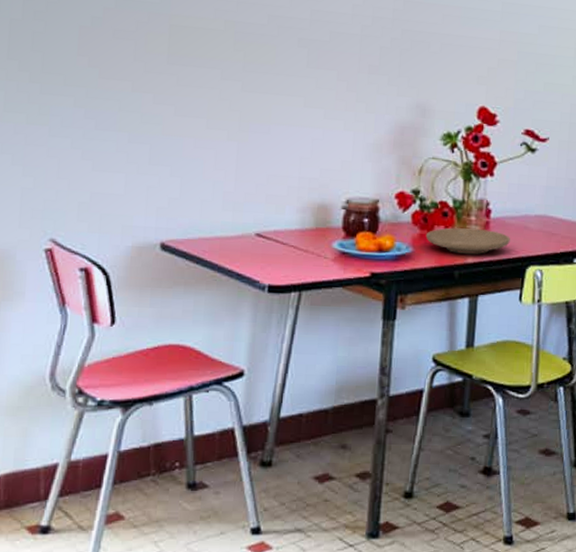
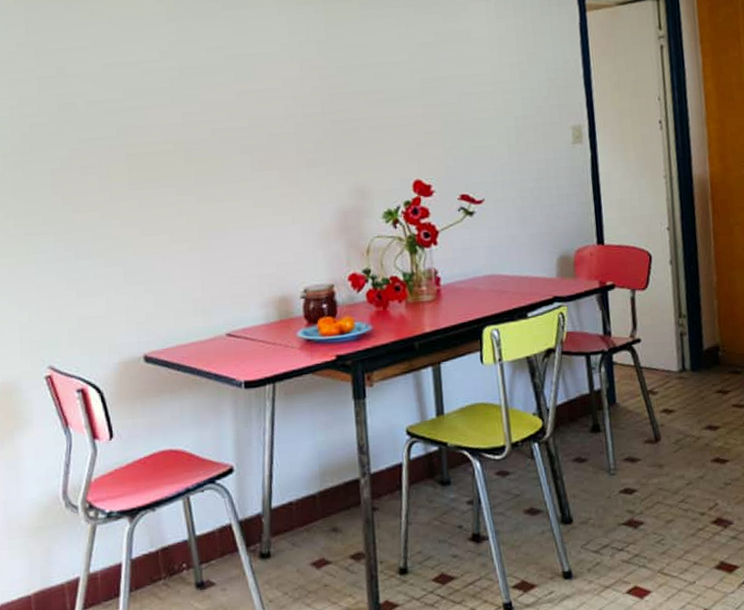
plate: present [425,227,510,254] -> none [382,297,463,325]

